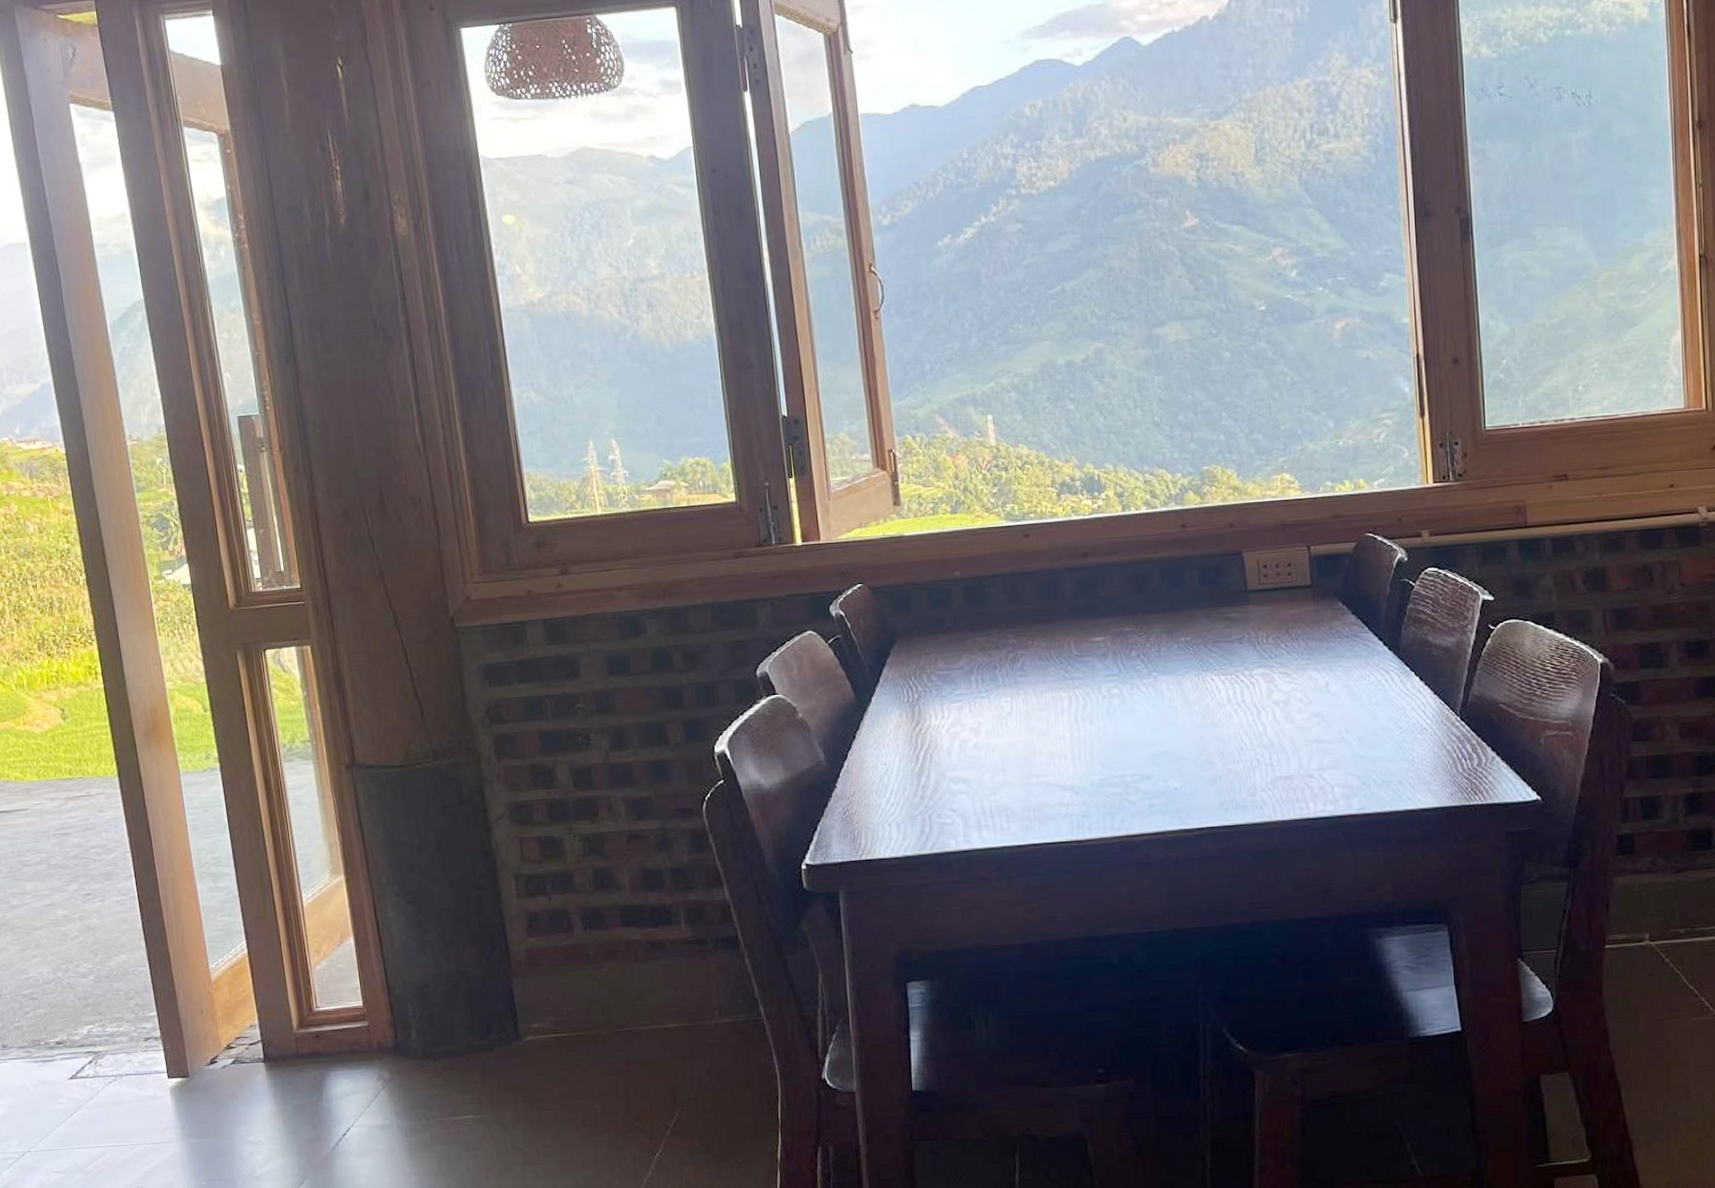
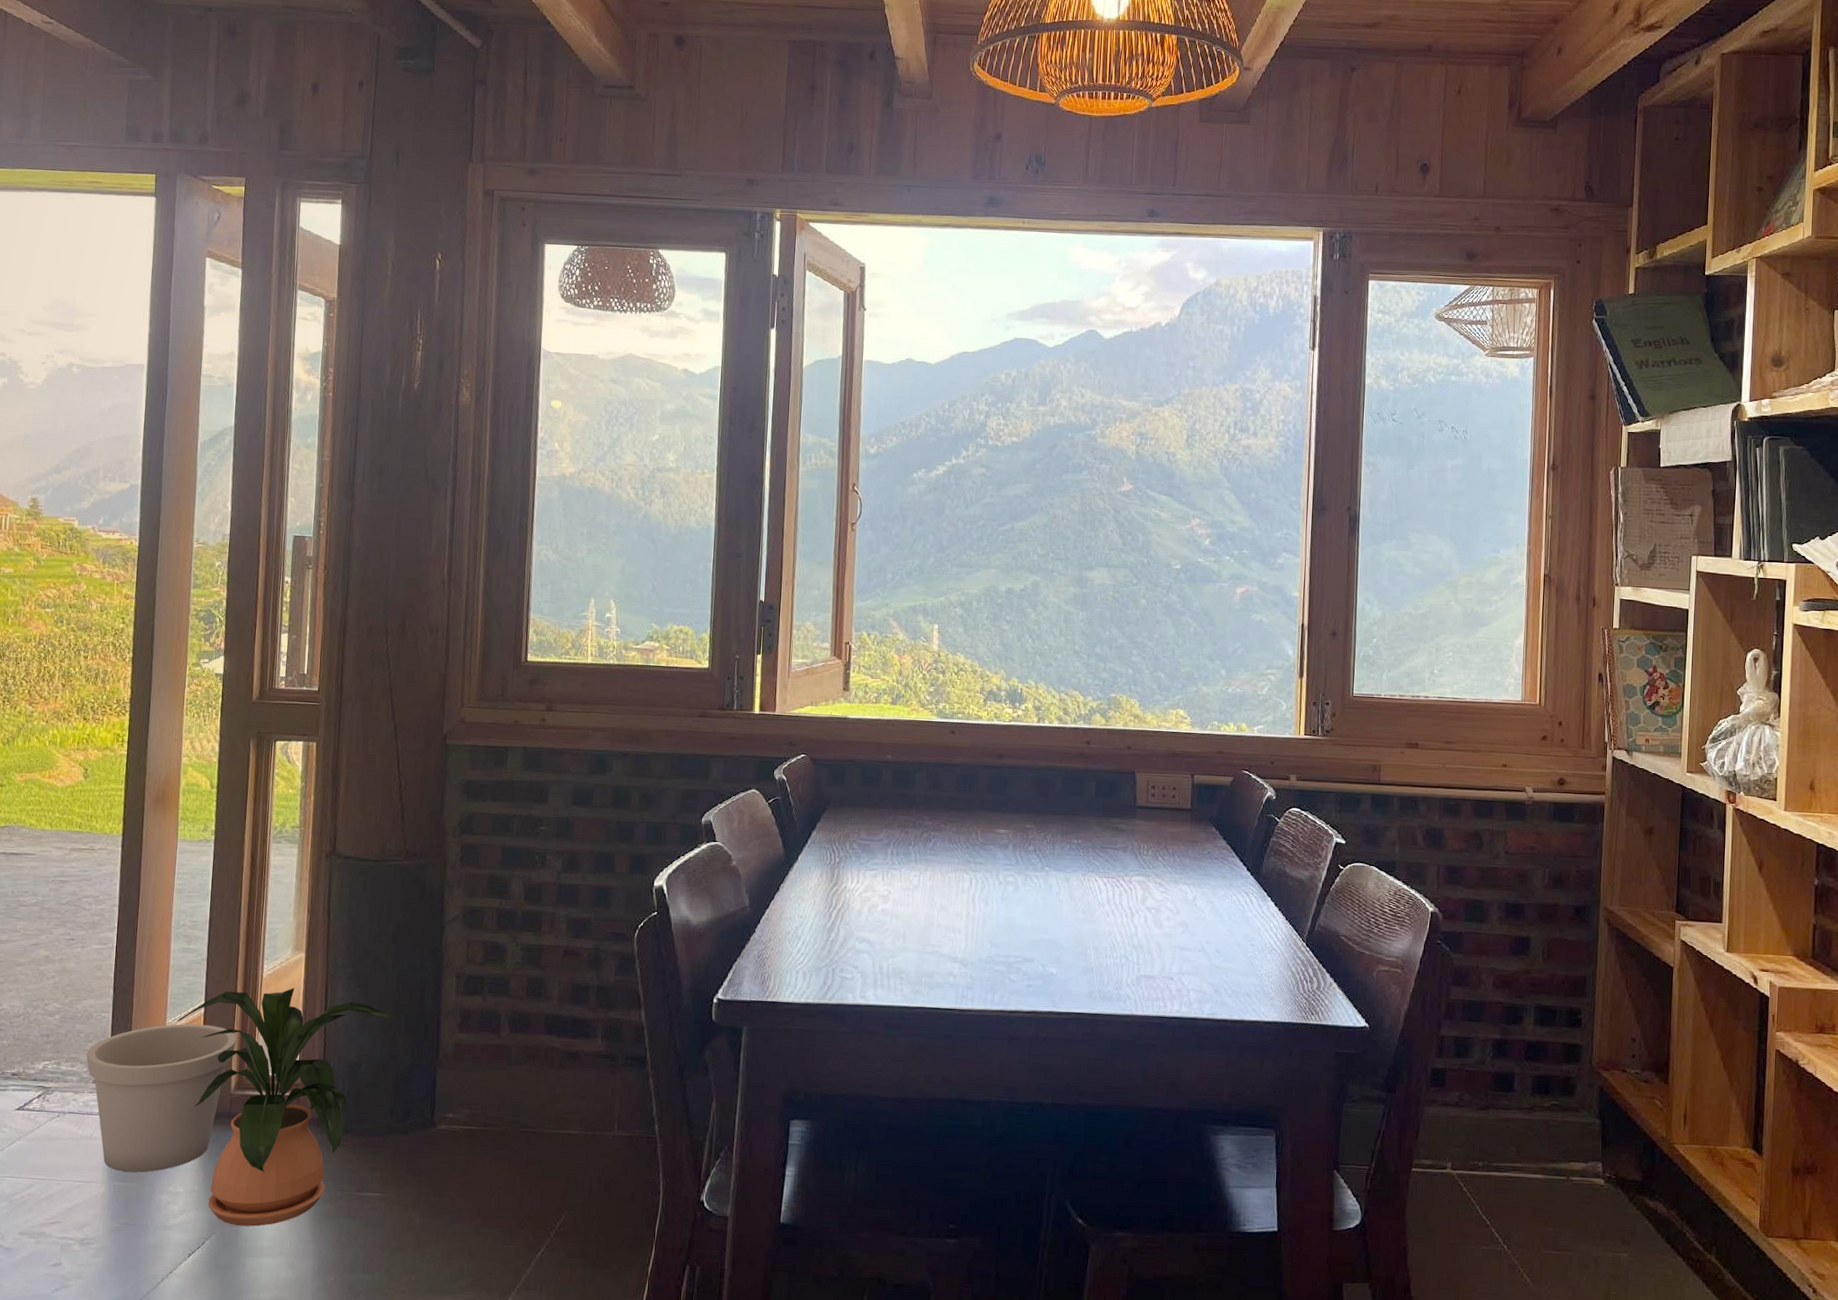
flower pot: none [130,964,290,1128] -> present [86,1023,237,1172]
house plant: none [220,913,453,1167] -> present [177,987,392,1227]

